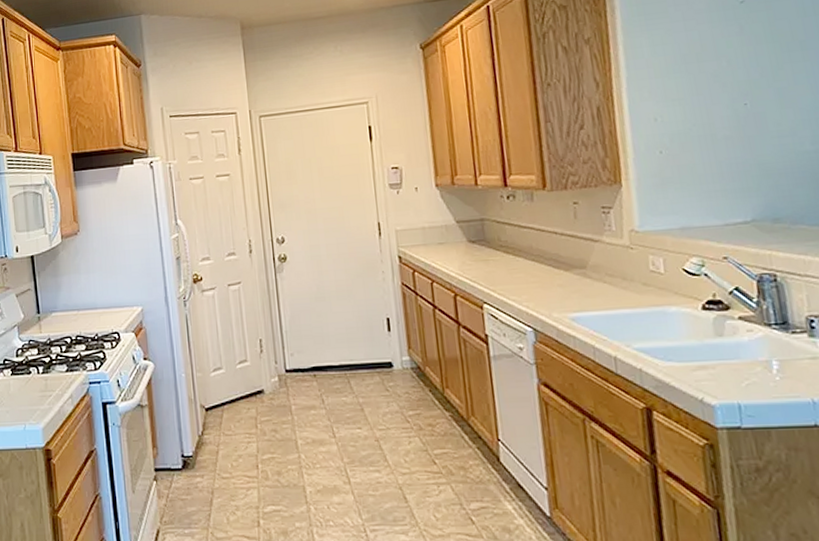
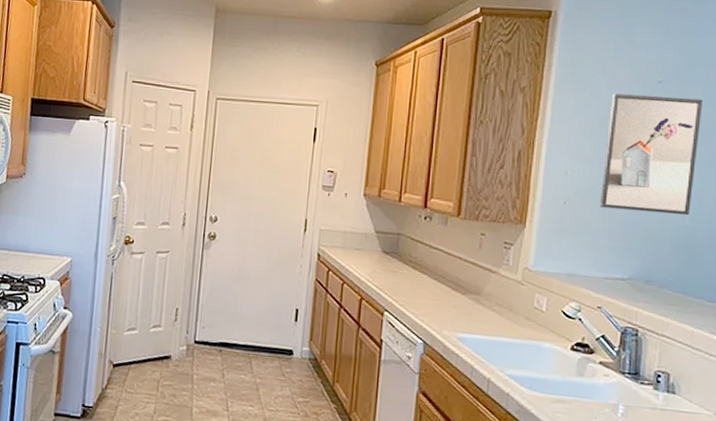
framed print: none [690,10,809,150] -> present [599,93,703,216]

